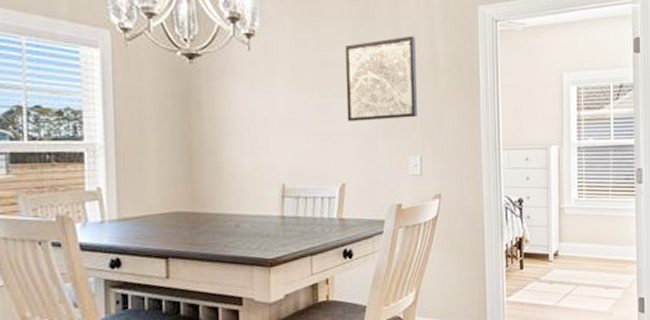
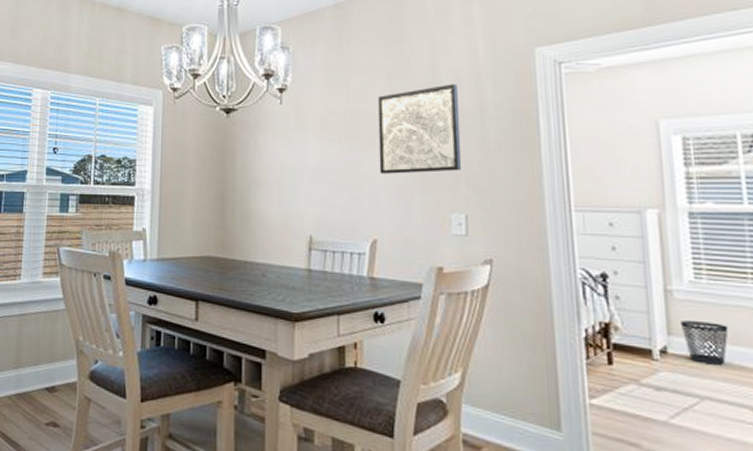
wastebasket: none [567,229,596,260] -> present [679,321,729,365]

